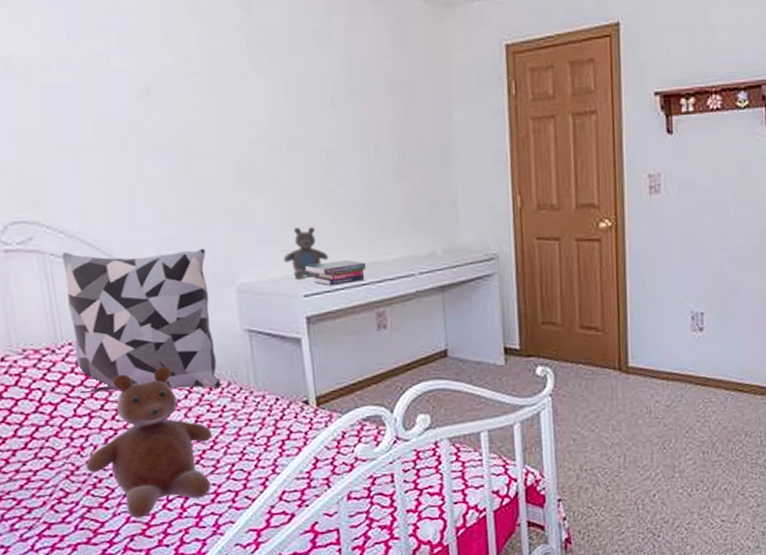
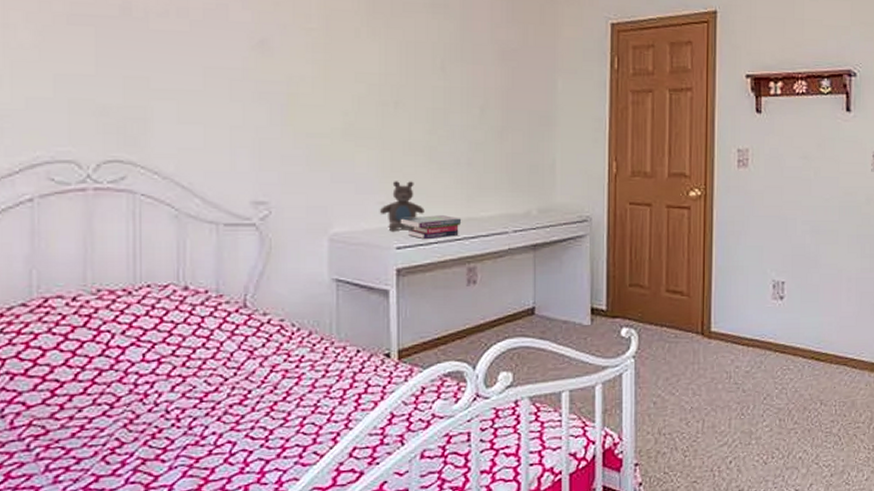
pillow: present [61,248,221,394] -> none [149,193,302,338]
teddy bear: present [85,366,213,519] -> none [147,313,287,473]

